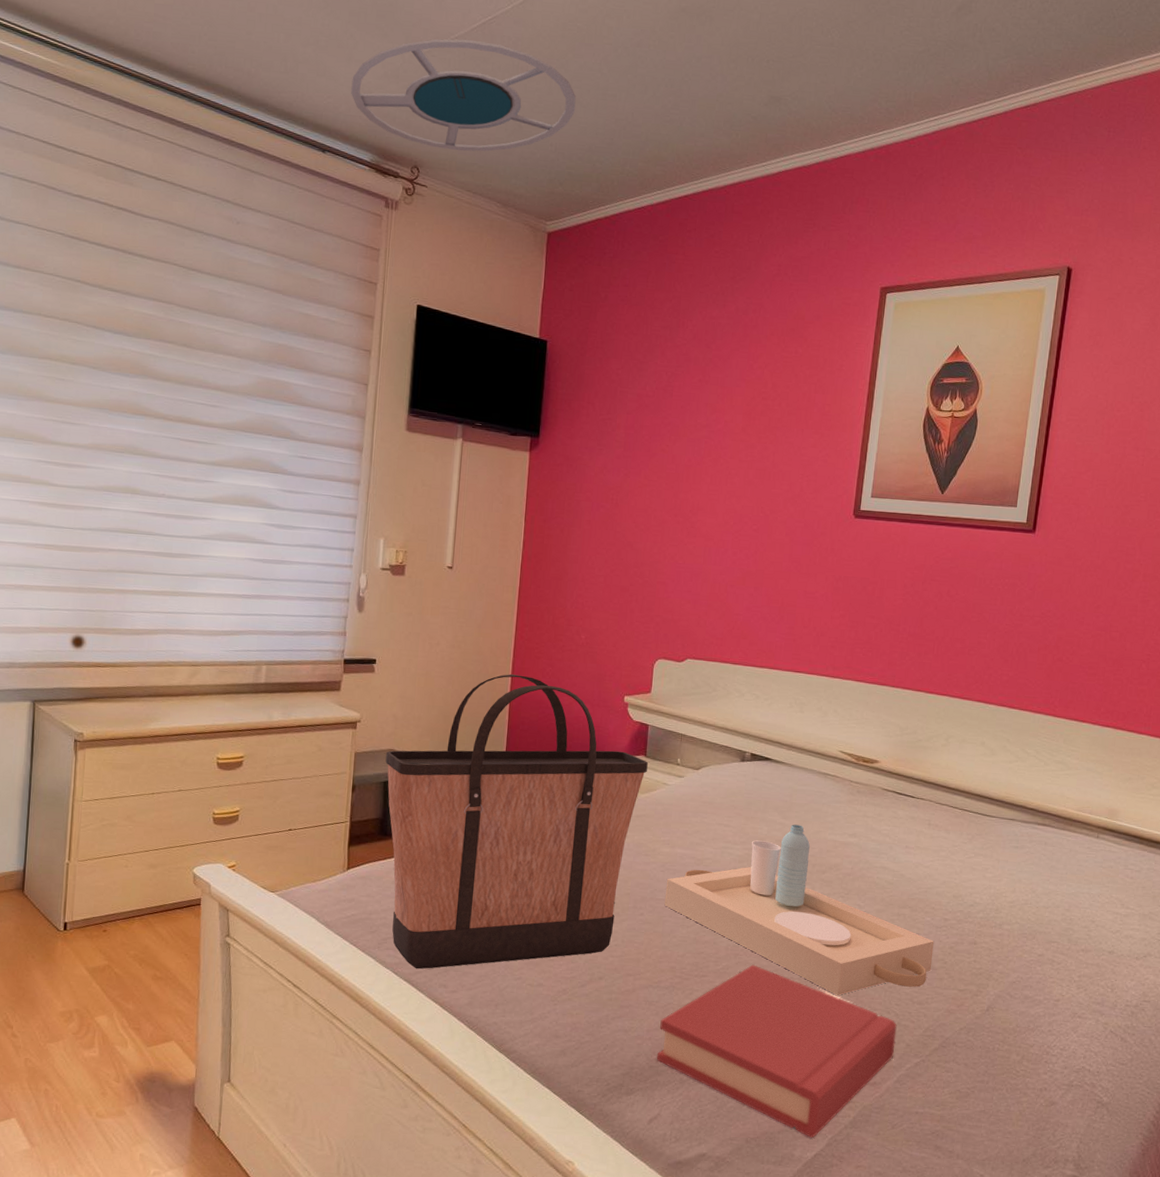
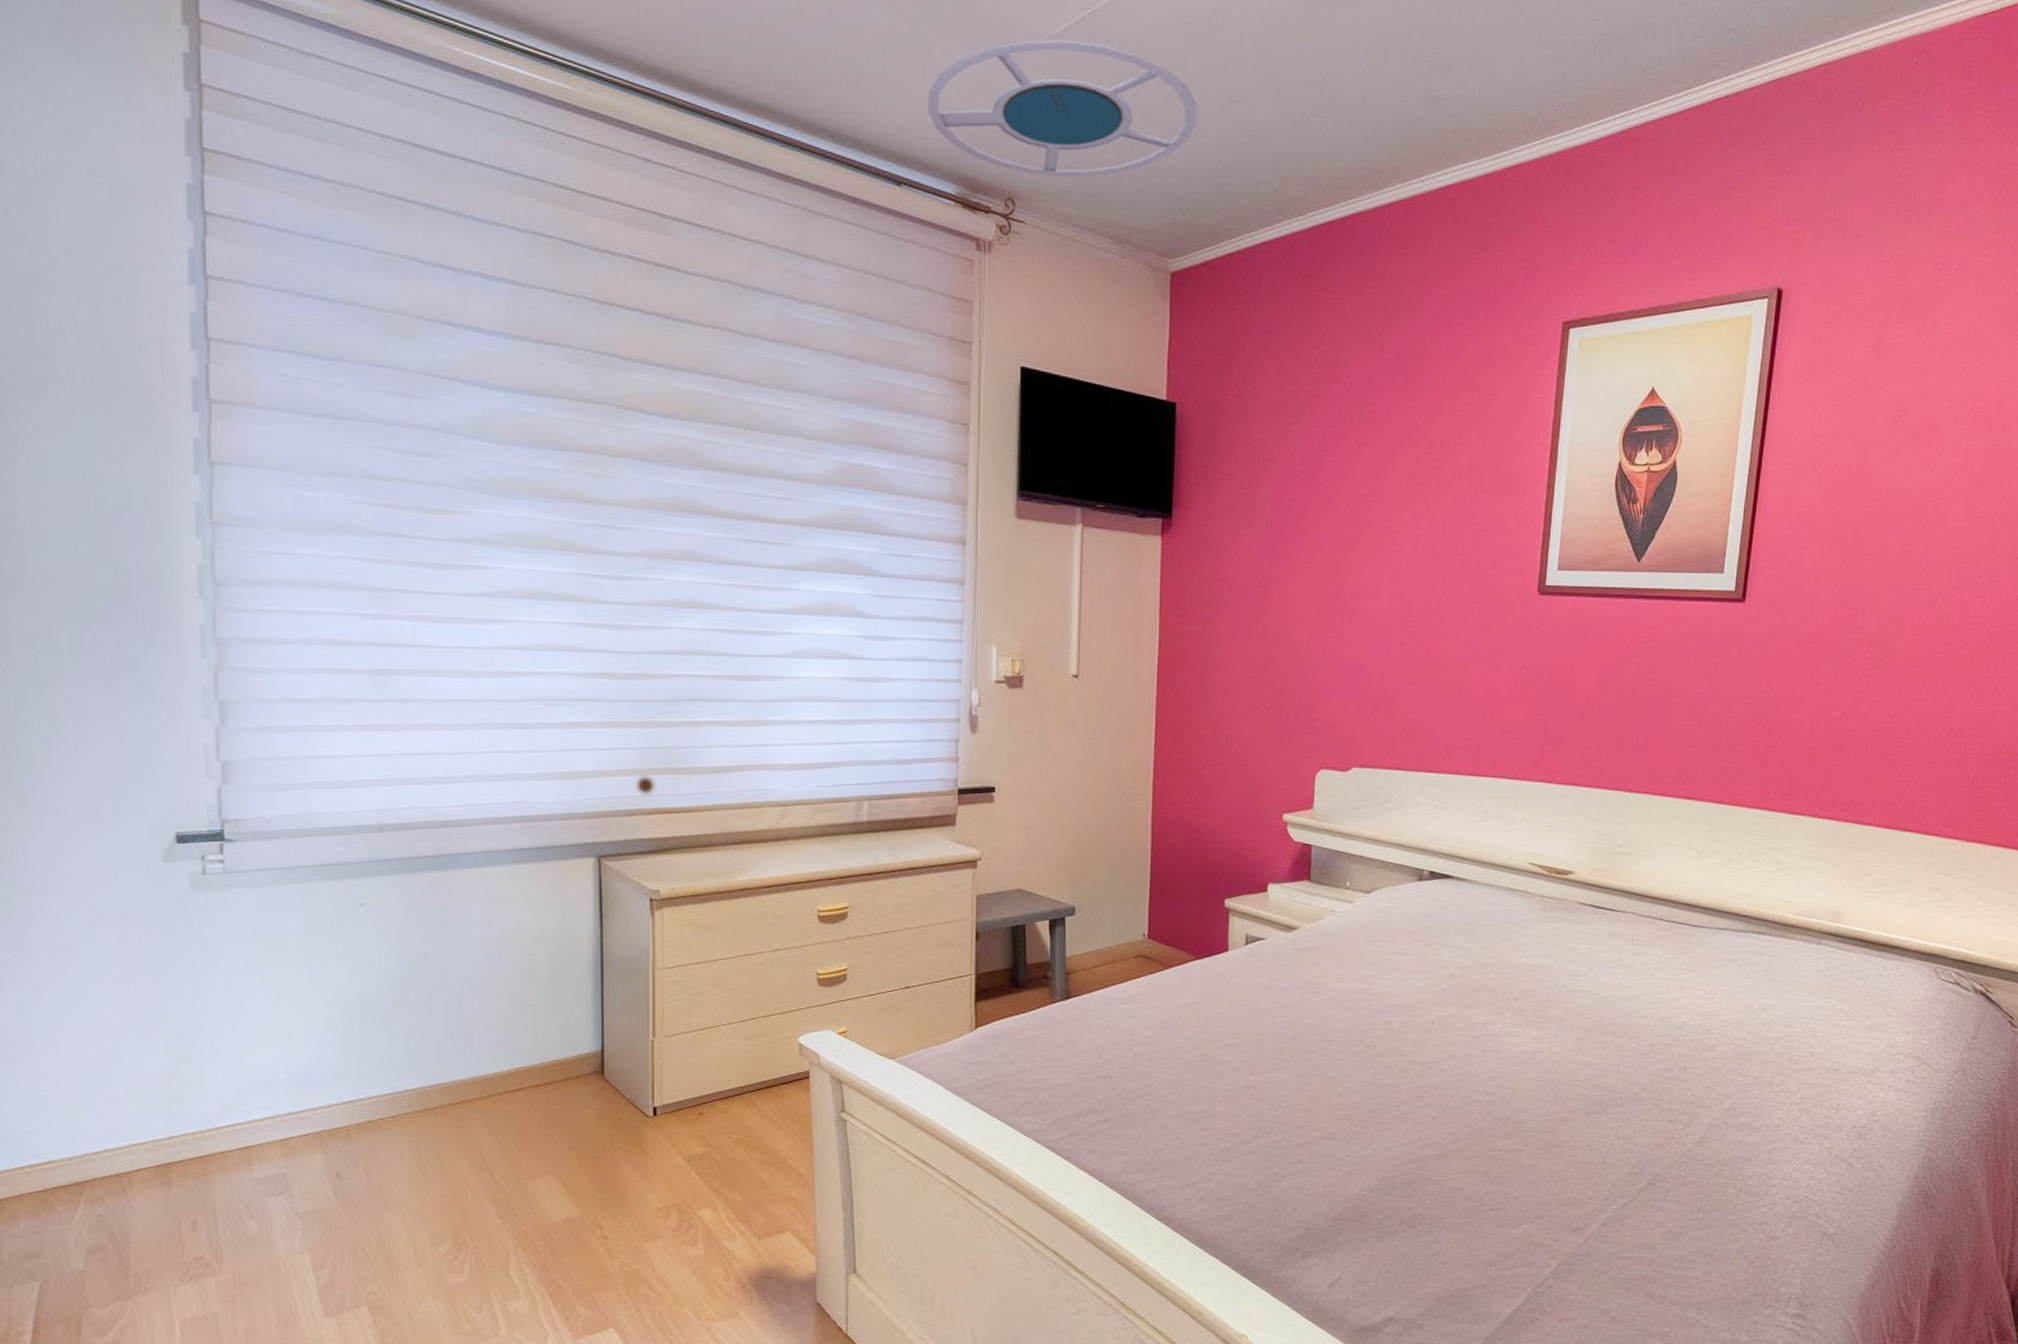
shopping bag: present [385,674,648,969] -> none [1012,796,1313,1135]
hardback book: present [656,964,897,1138] -> none [1334,1107,1601,1292]
serving tray: present [664,824,934,996] -> none [1337,948,1640,1136]

